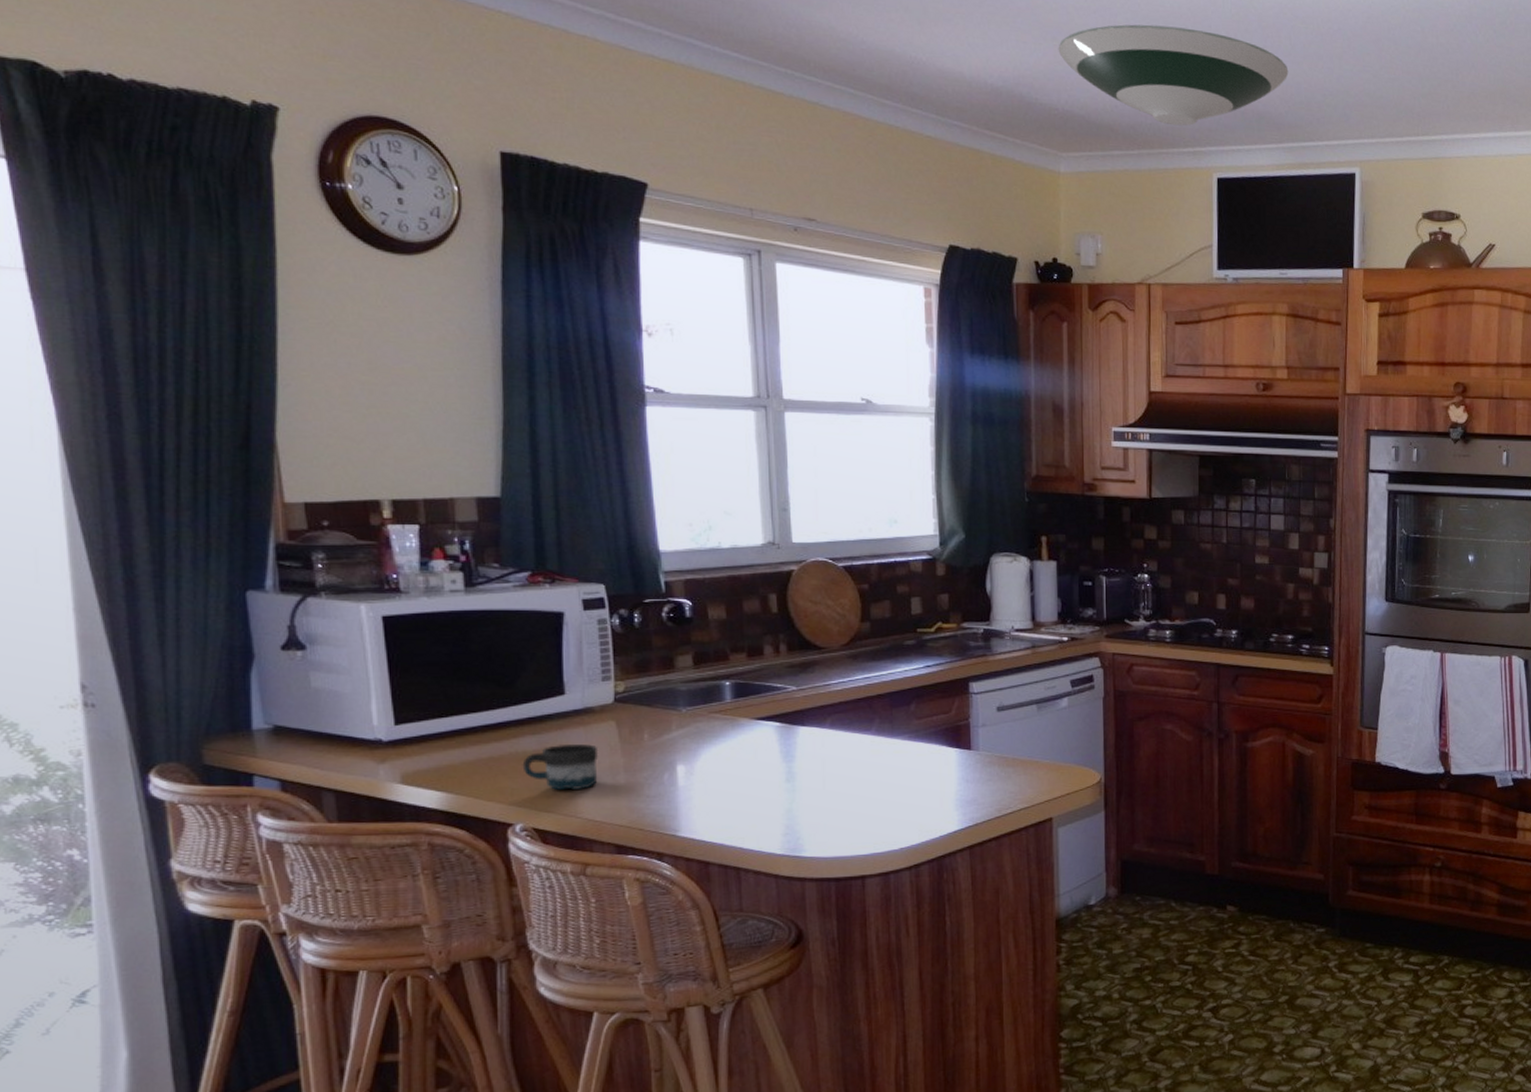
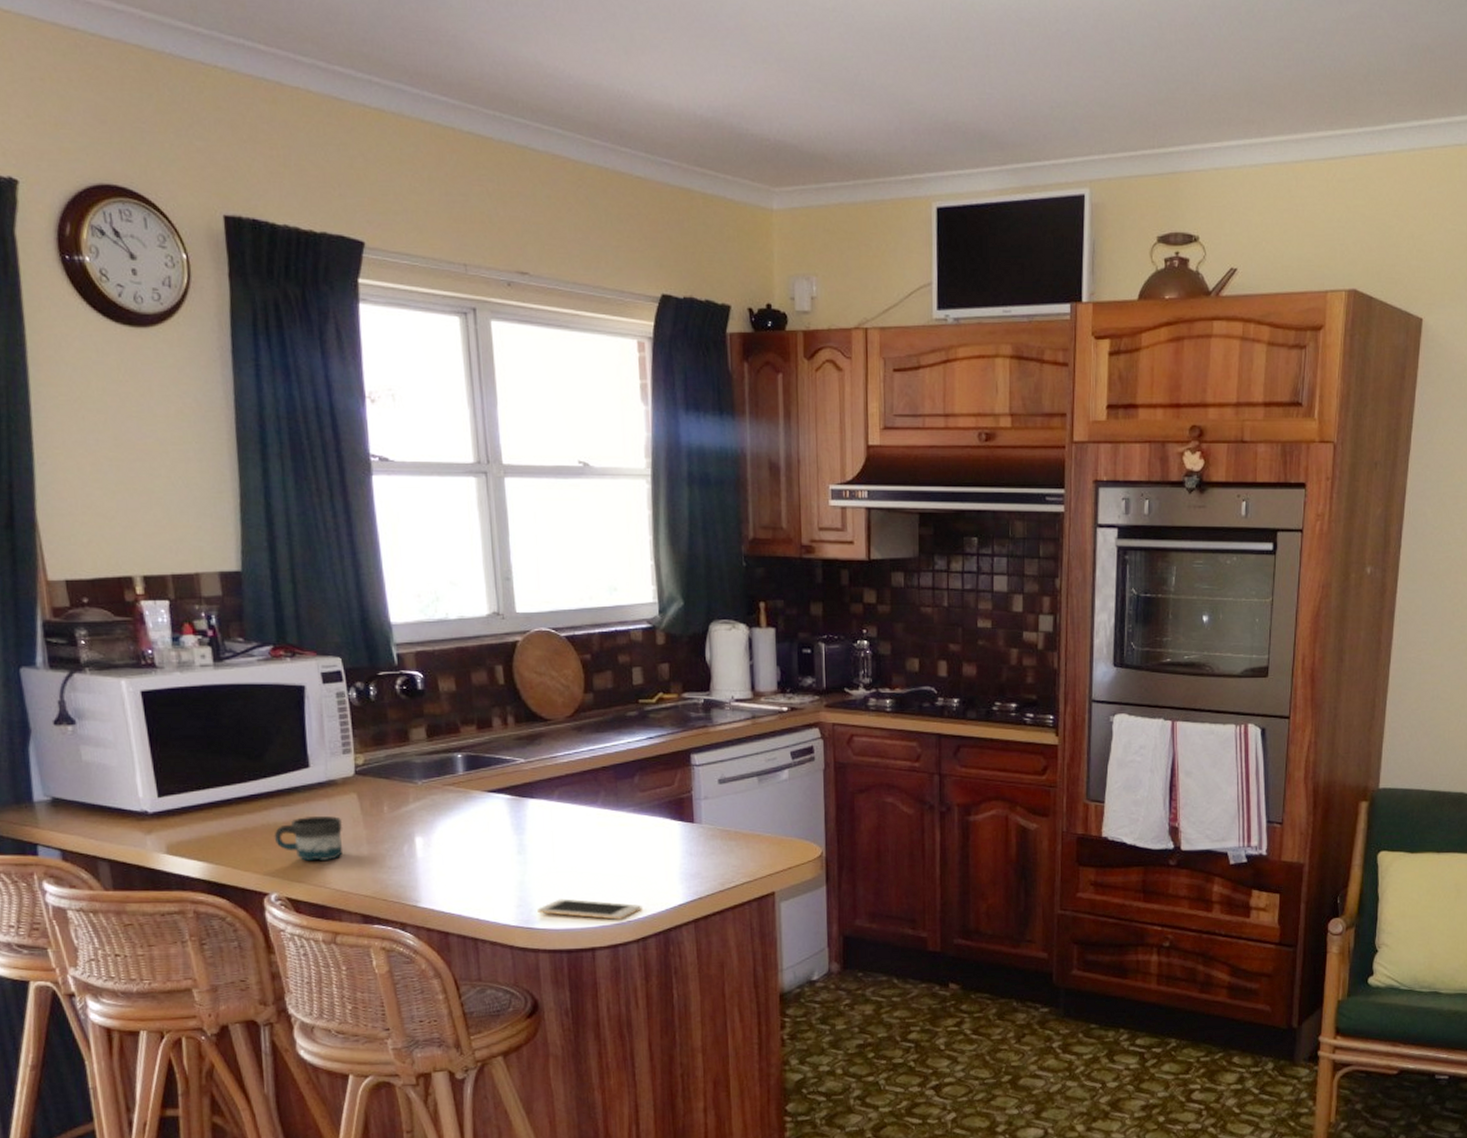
cell phone: none [805,826,916,847] -> present [537,899,642,920]
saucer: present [1058,24,1289,126] -> none [768,38,1013,151]

